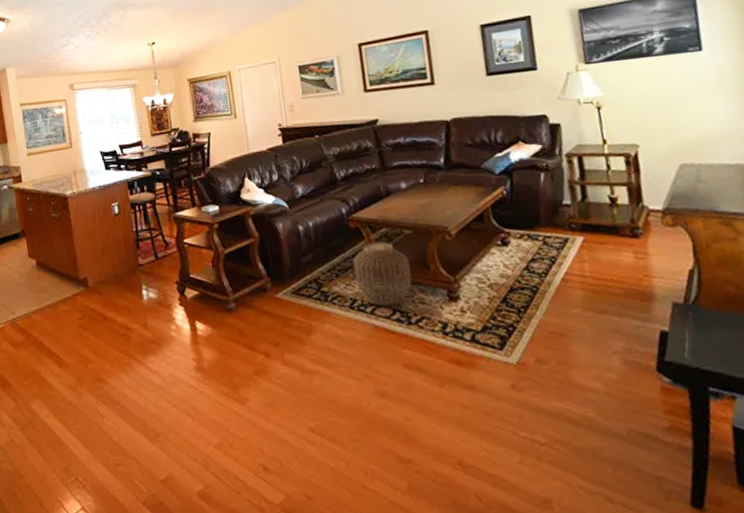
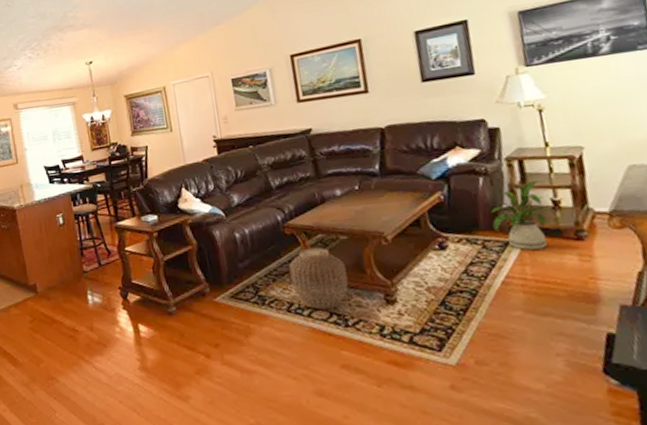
house plant: none [552,178,611,247] -> present [491,181,554,250]

